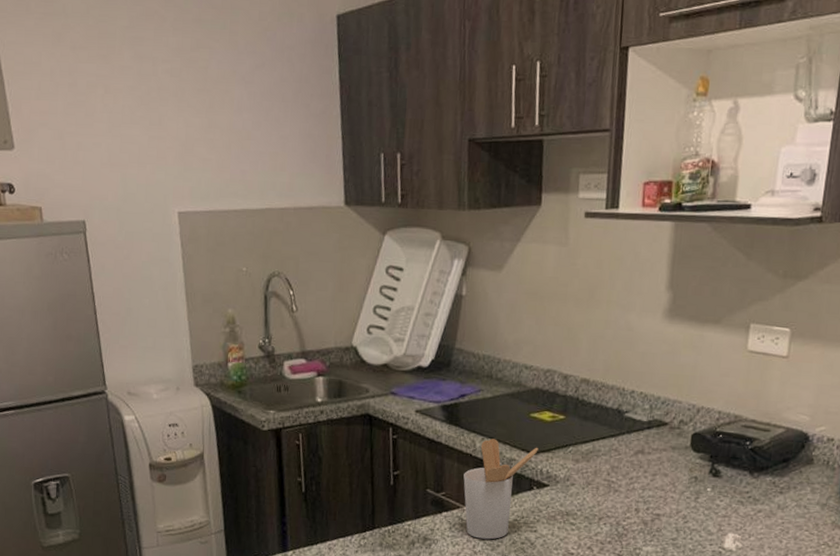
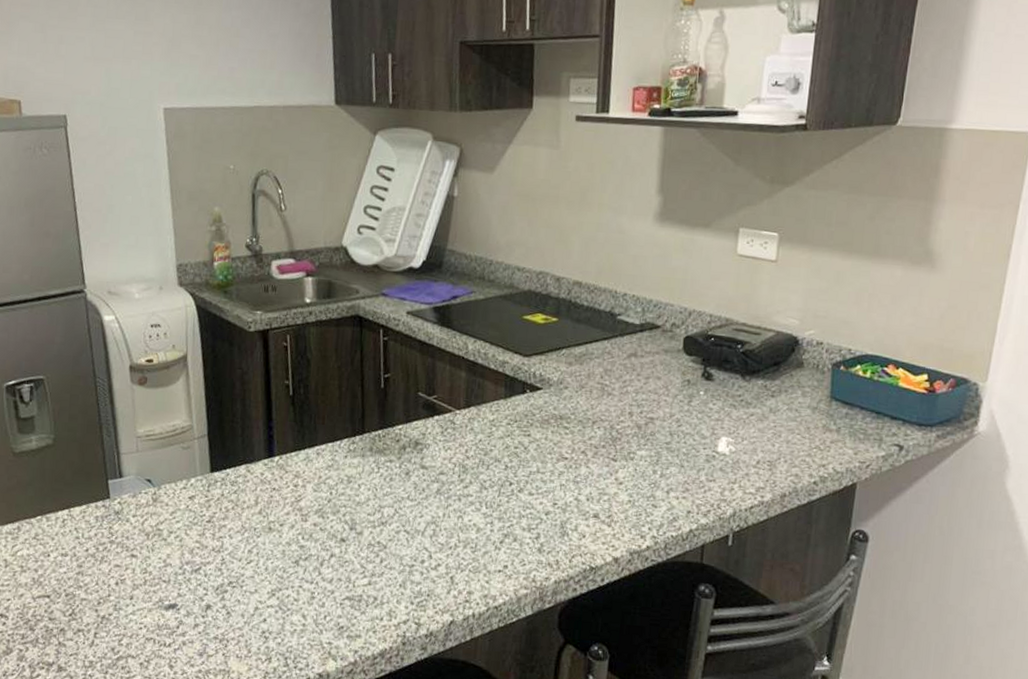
utensil holder: present [463,439,538,540] -> none [455,341,531,444]

